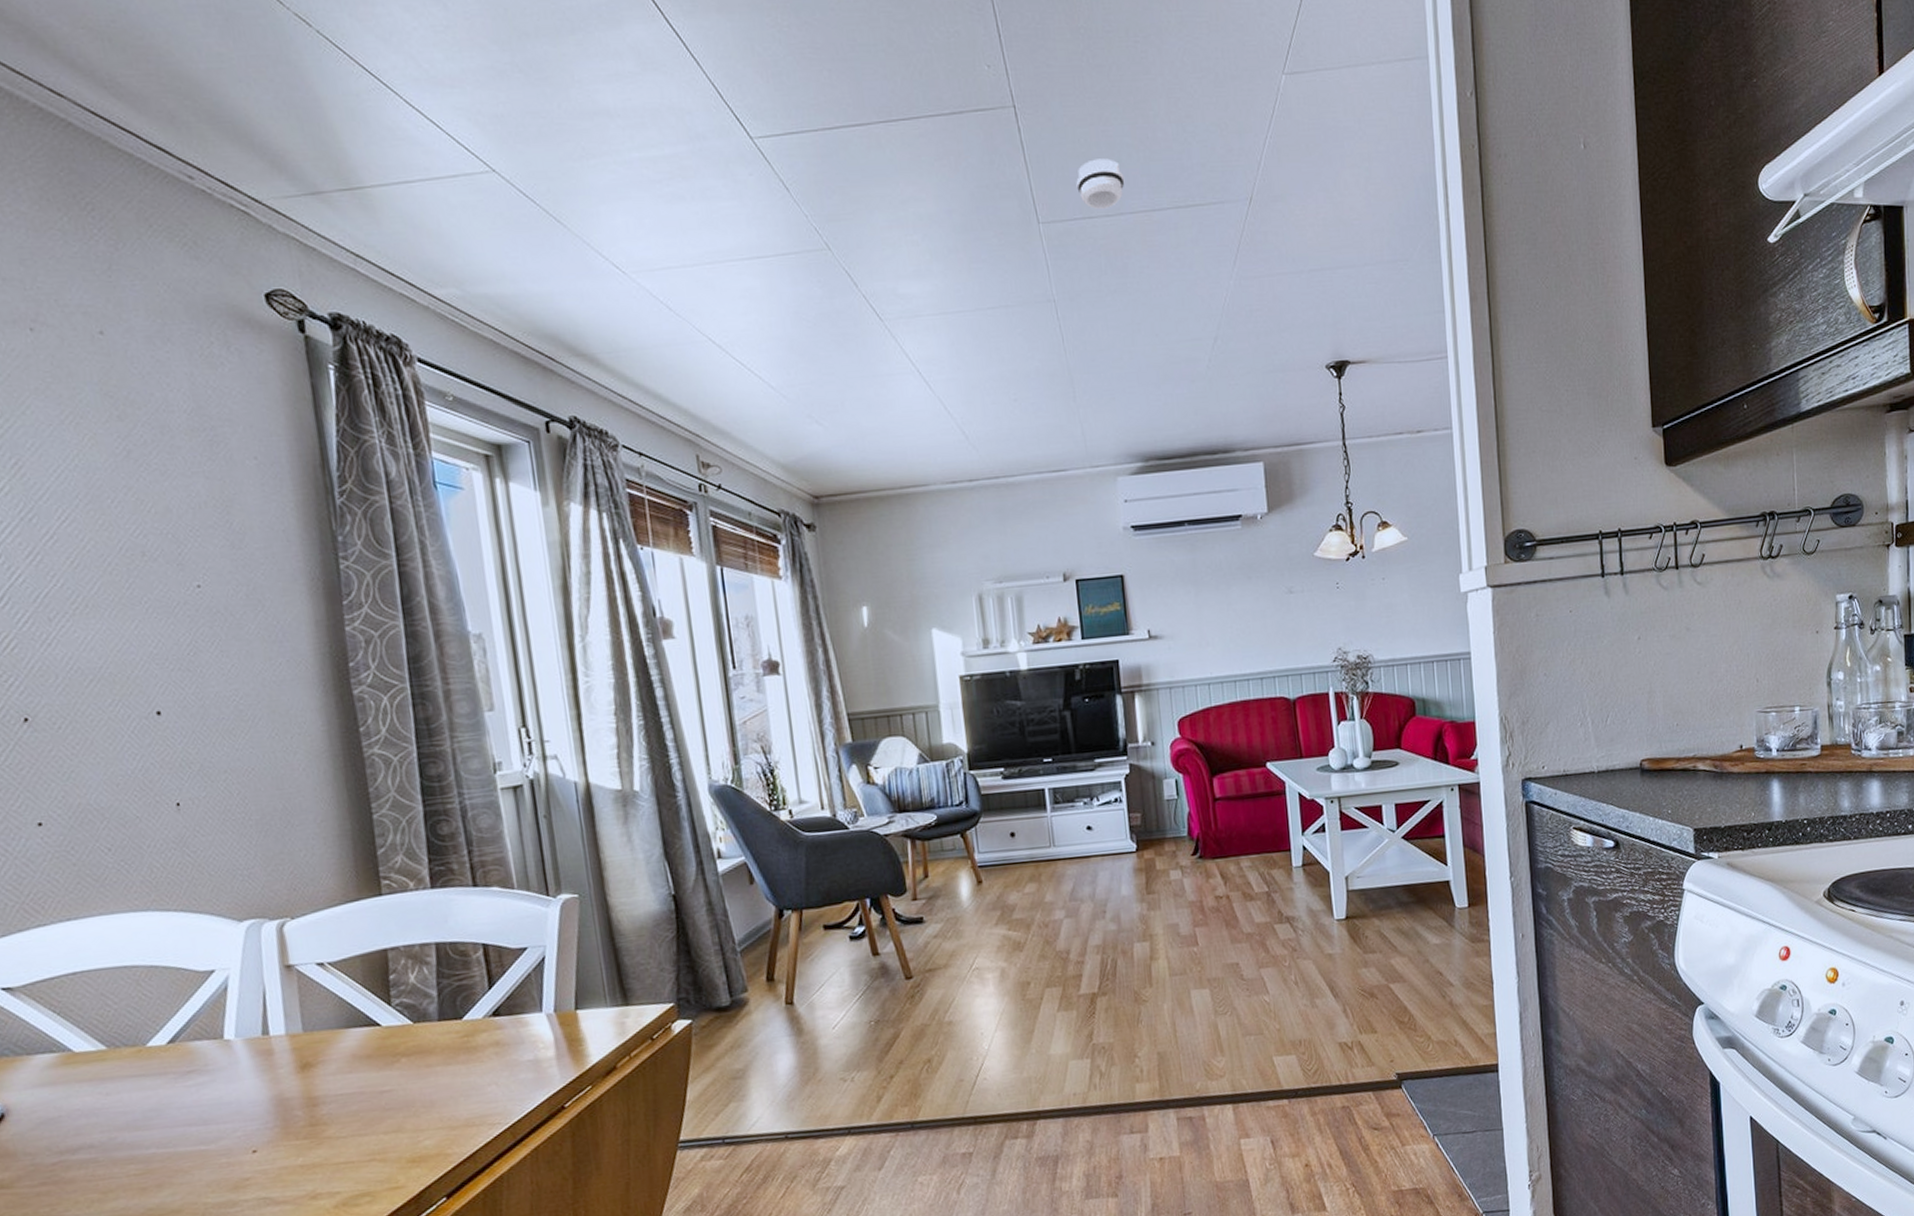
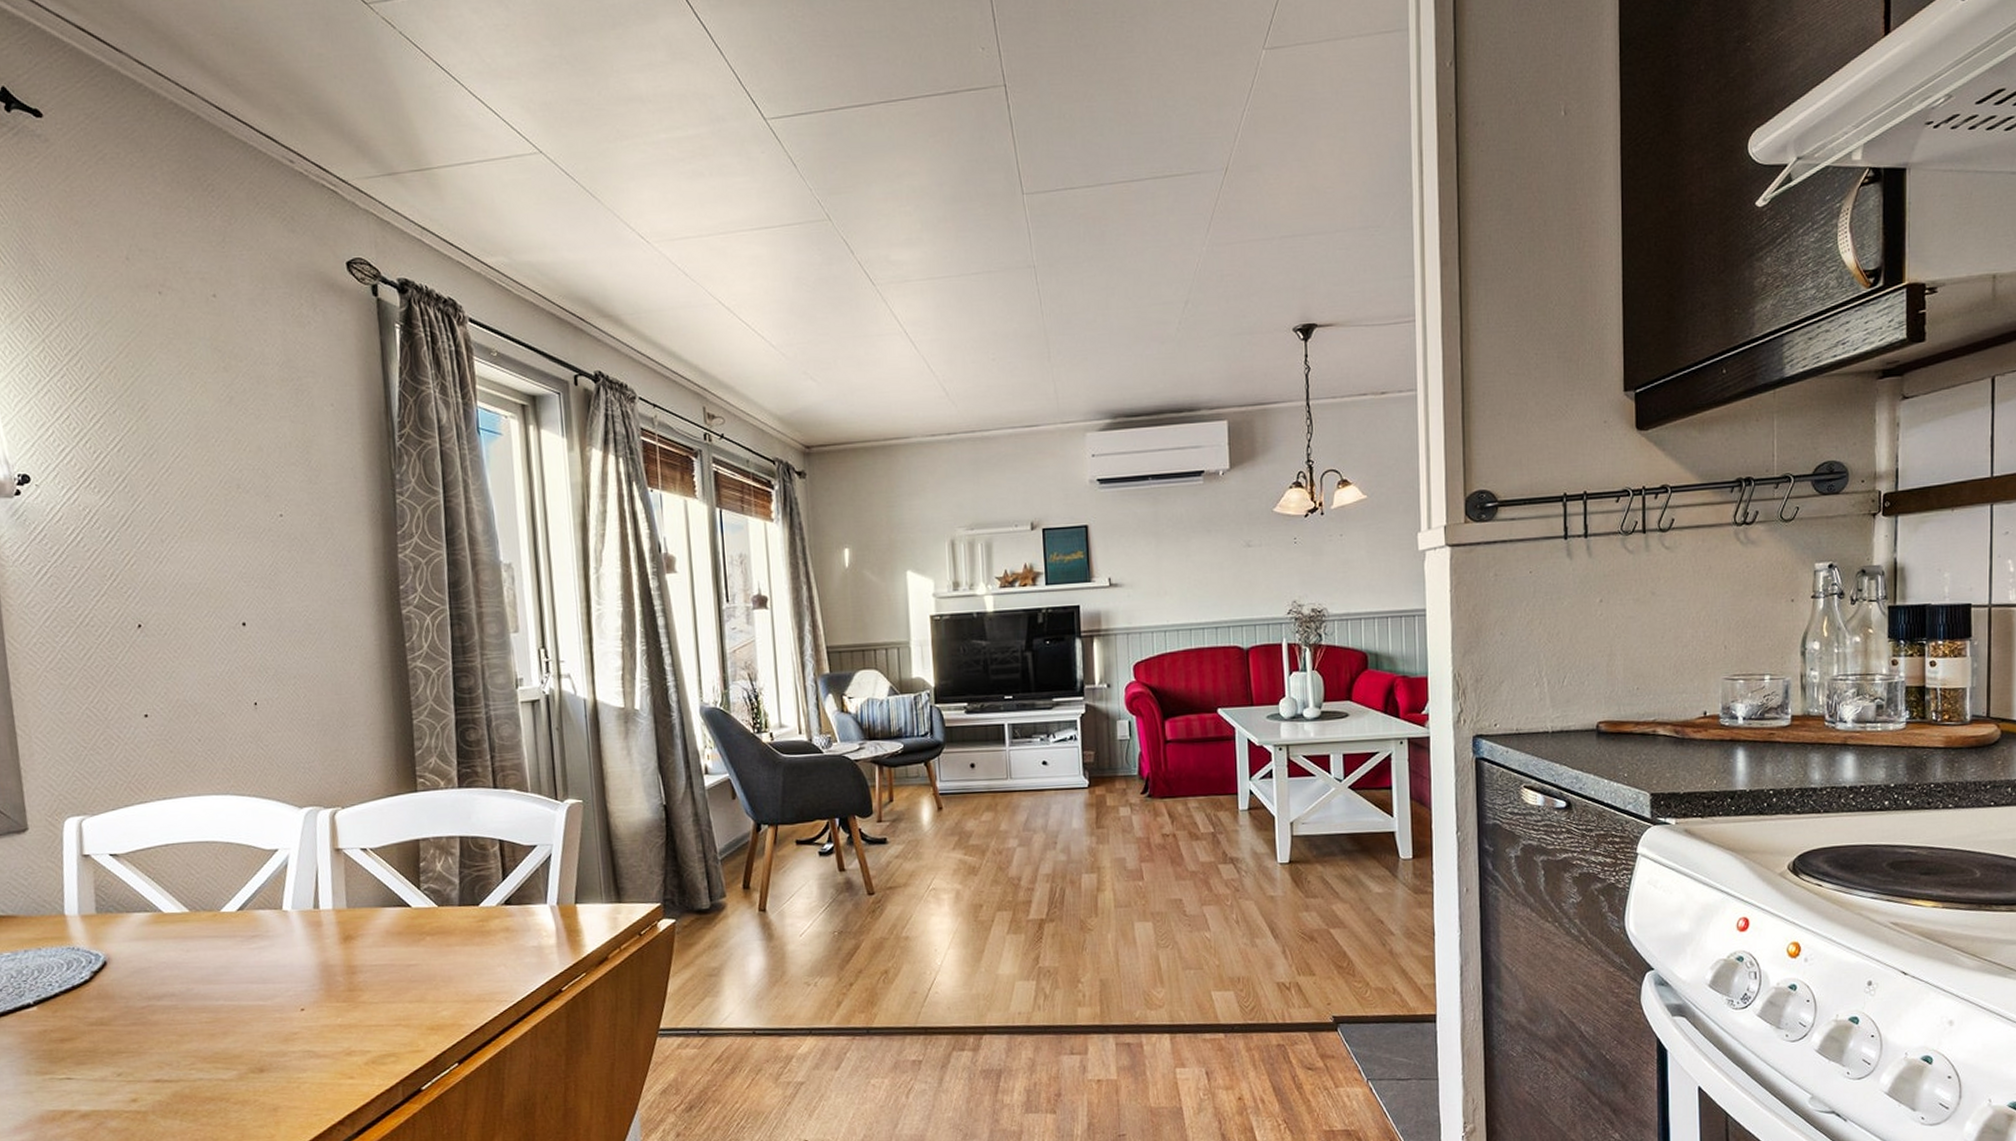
smoke detector: present [1076,158,1125,209] -> none [1060,132,1106,180]

